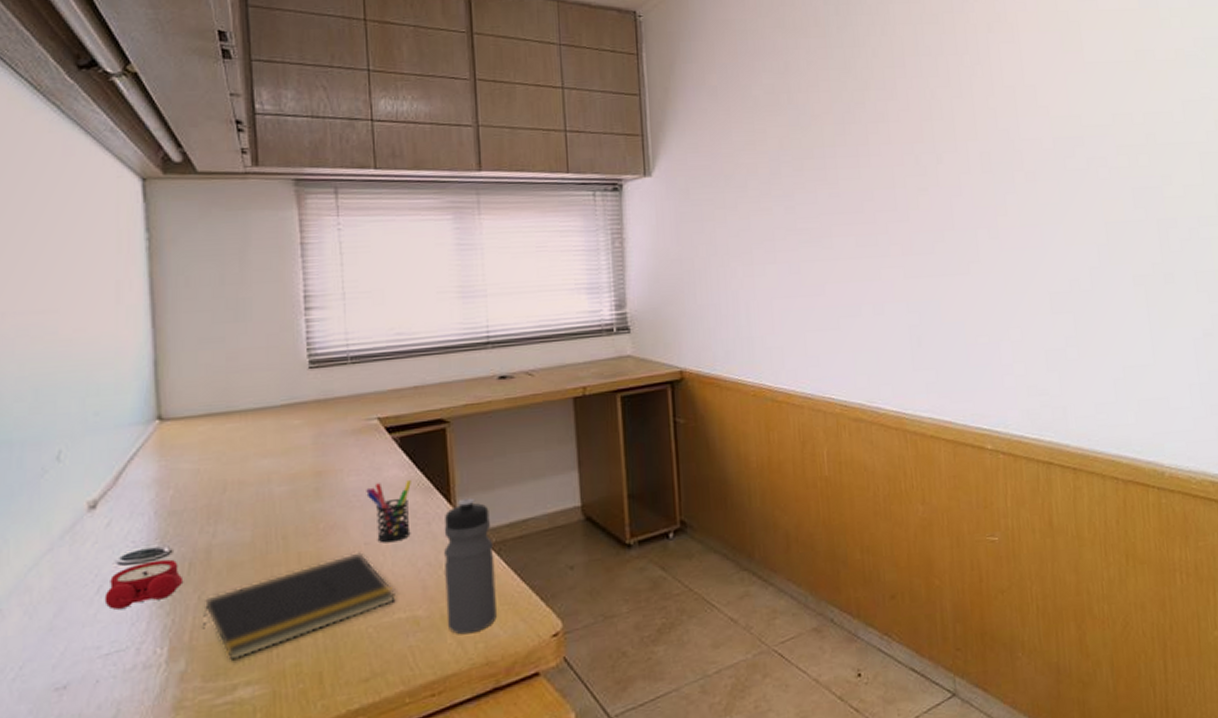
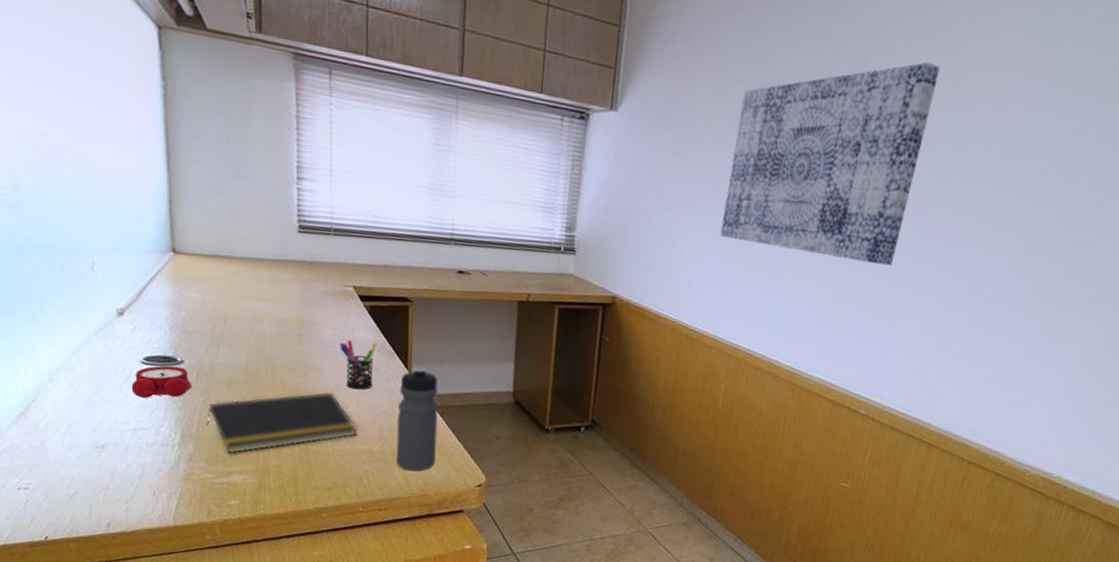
wall art: none [779,75,977,284] -> present [720,62,940,266]

